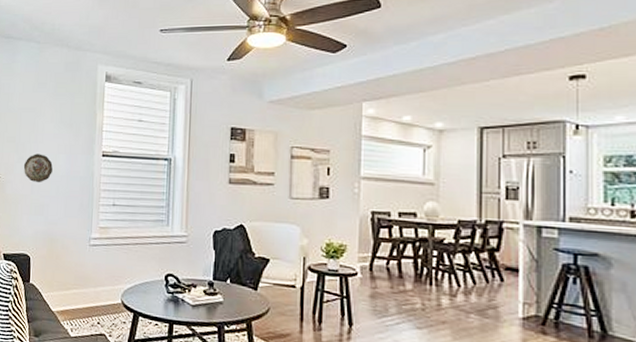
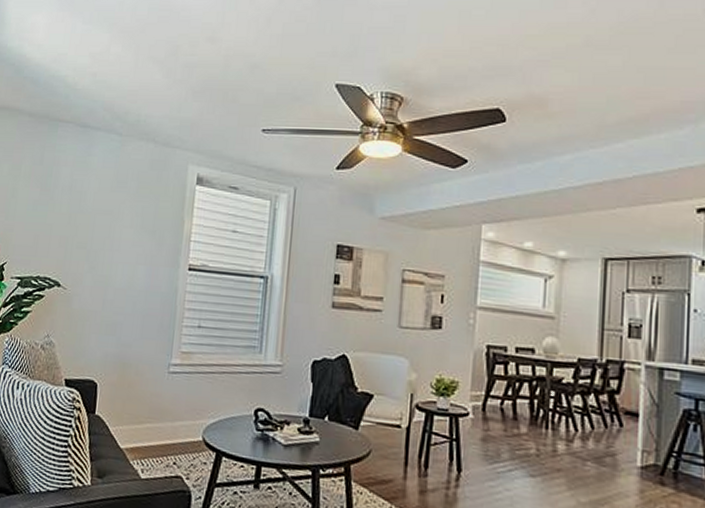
decorative plate: present [23,153,53,183] -> none [94,263,130,298]

